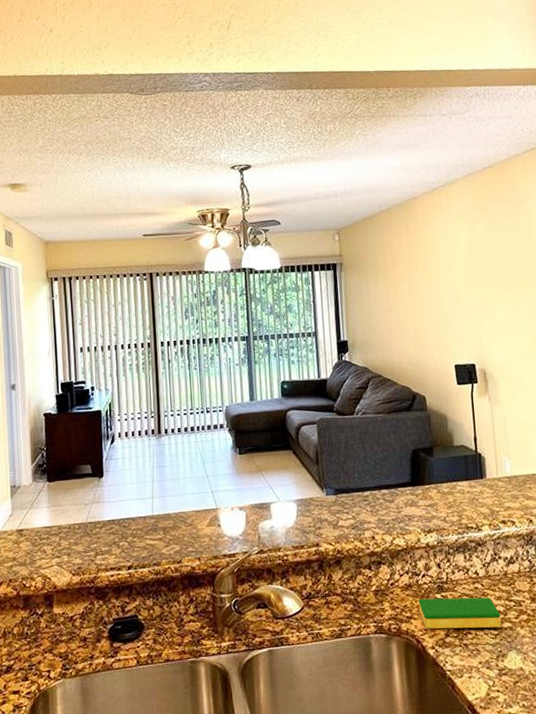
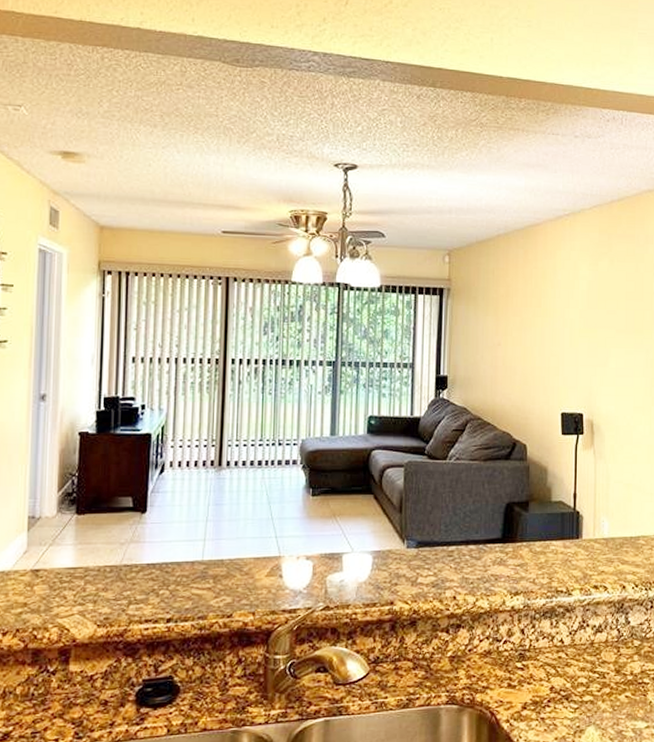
dish sponge: present [419,597,502,629] -> none [497,667,583,701]

